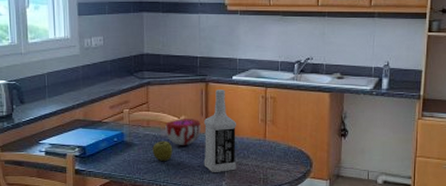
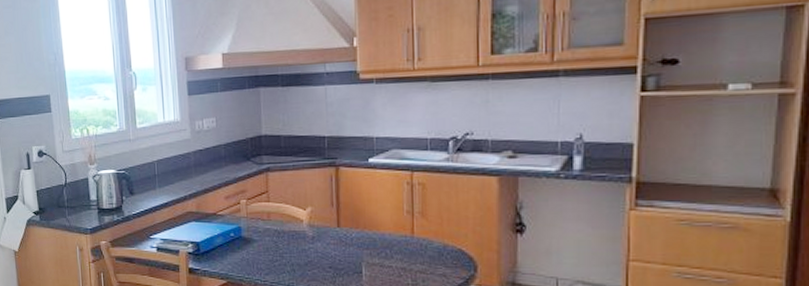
apple: present [152,140,173,161] -> none [274,236,299,260]
decorative bowl: present [165,119,201,145] -> none [289,210,331,242]
vodka: present [203,89,236,172] -> none [335,175,377,275]

